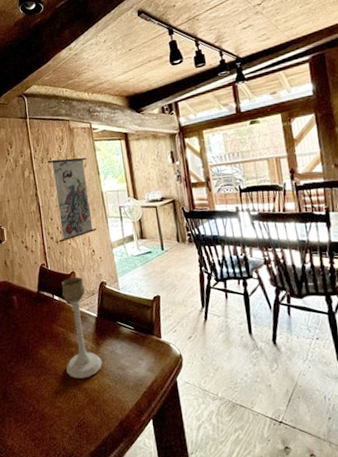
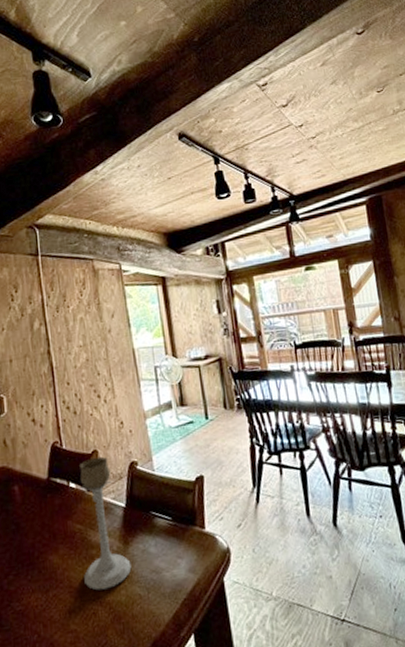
wall scroll: present [47,150,97,242] -> none [64,296,126,413]

